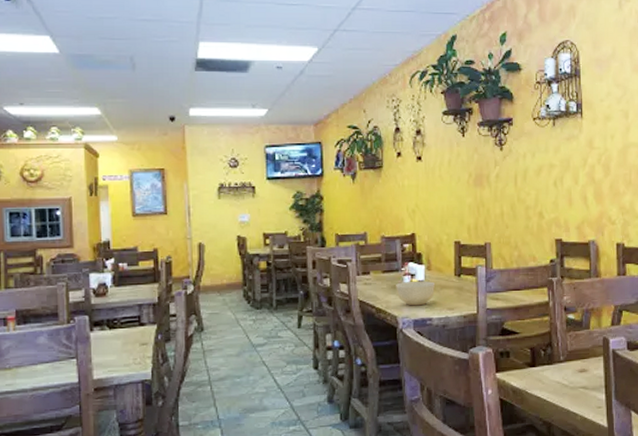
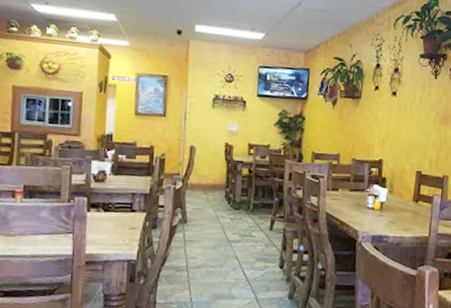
bowl: present [396,280,436,306] -> none [360,201,395,224]

